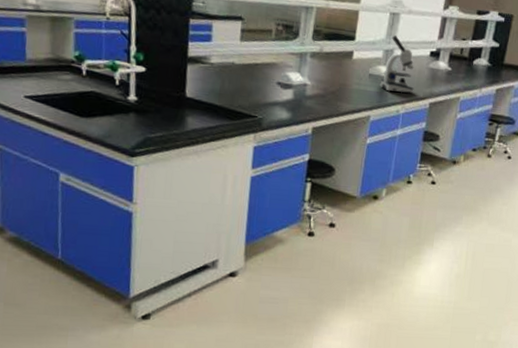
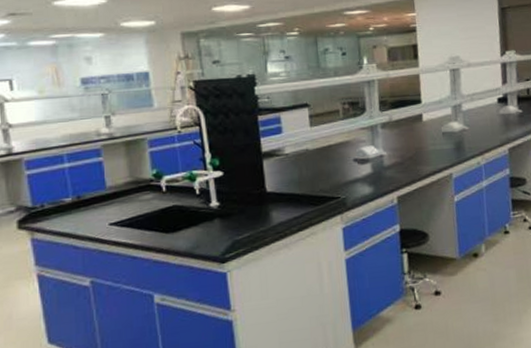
microscope: present [380,35,414,93] -> none [454,90,490,146]

